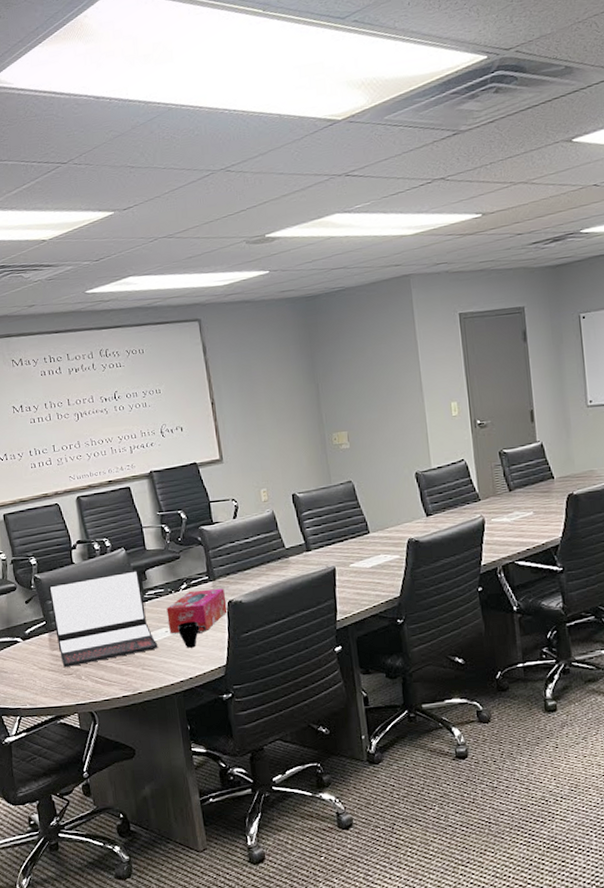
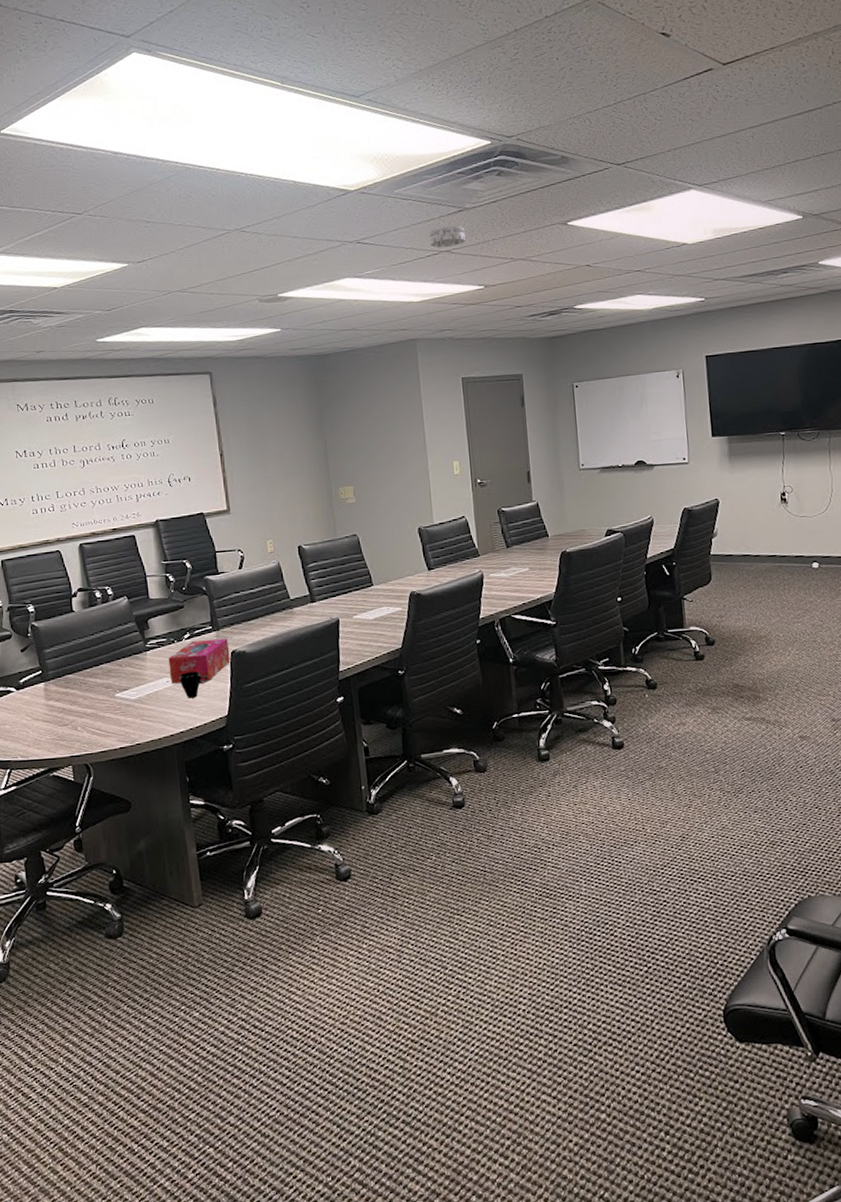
laptop: present [48,569,158,667] -> none [46,618,159,718]
smoke detector: none [422,151,461,176] -> present [429,226,466,248]

